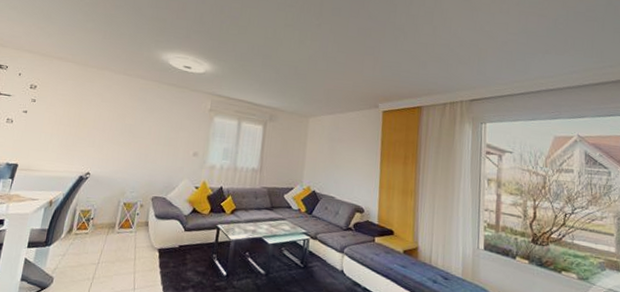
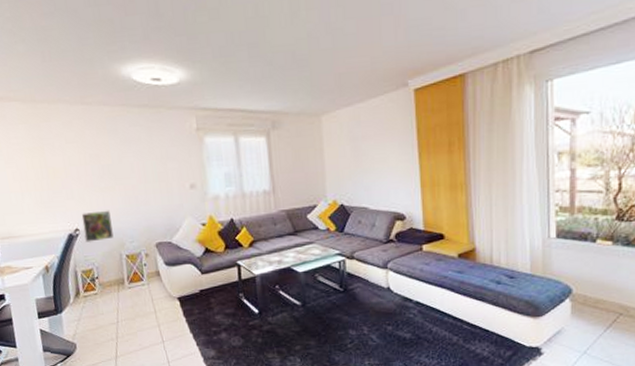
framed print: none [92,160,121,187] -> present [81,210,114,242]

